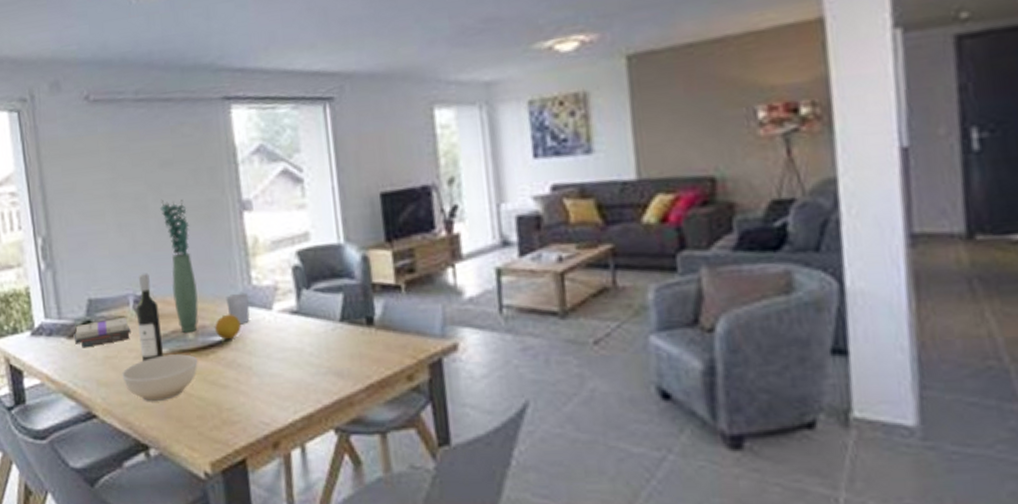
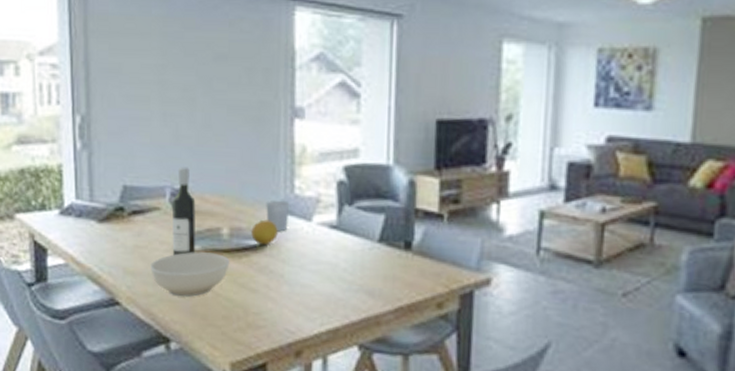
books: present [73,316,131,348] -> none [104,208,164,234]
vase: present [160,199,199,333] -> none [209,94,239,233]

